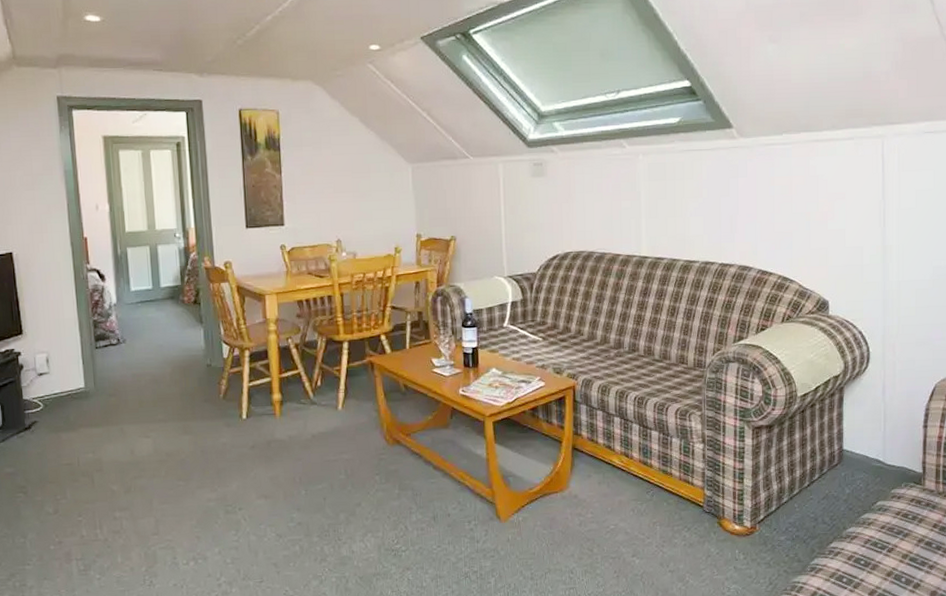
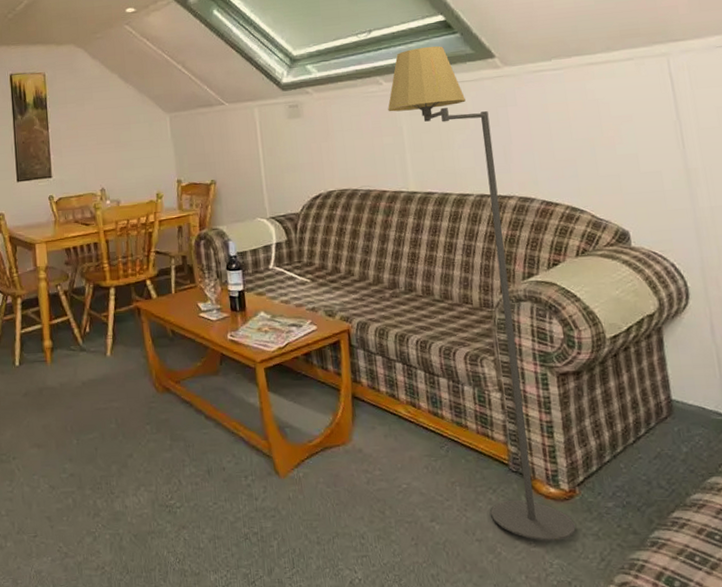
floor lamp: none [629,111,752,570] -> present [388,46,576,541]

